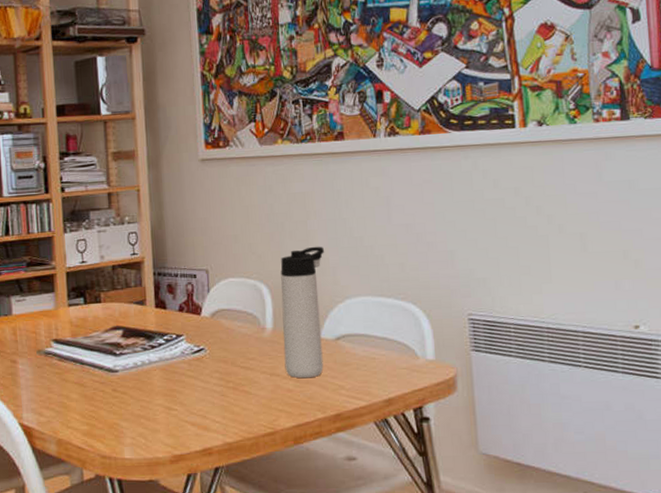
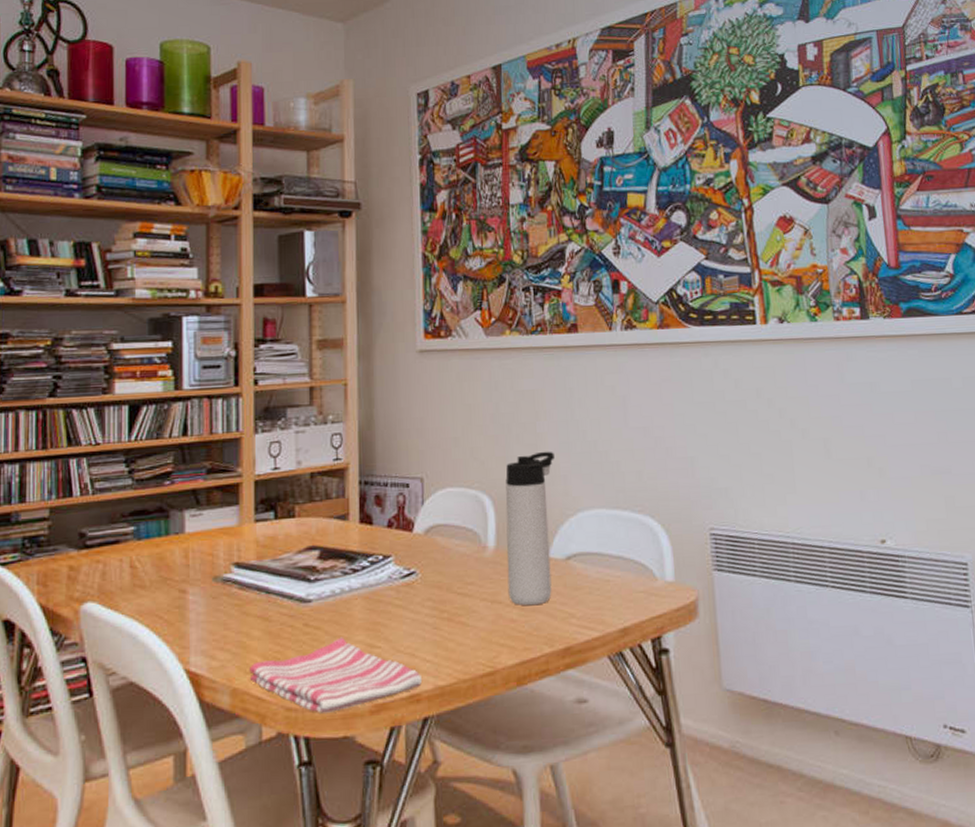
dish towel: none [70,401,213,461] -> present [249,637,423,713]

